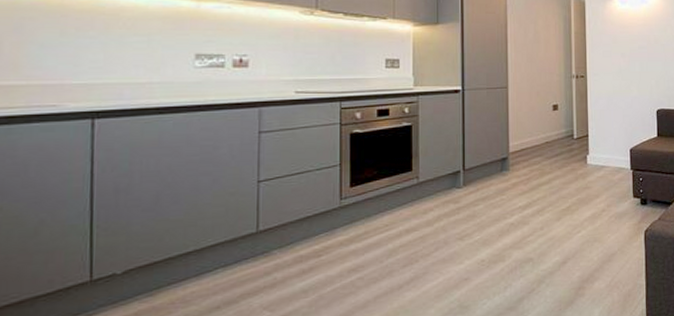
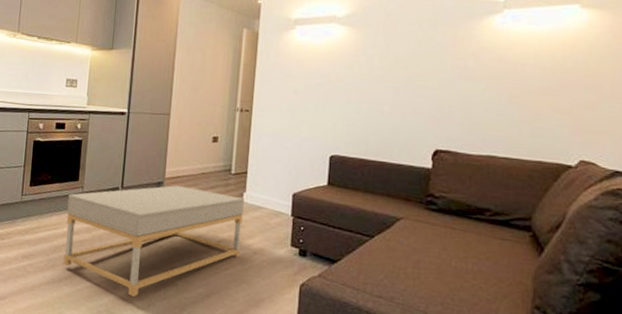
coffee table: none [401,158,590,283] -> present [63,185,244,297]

